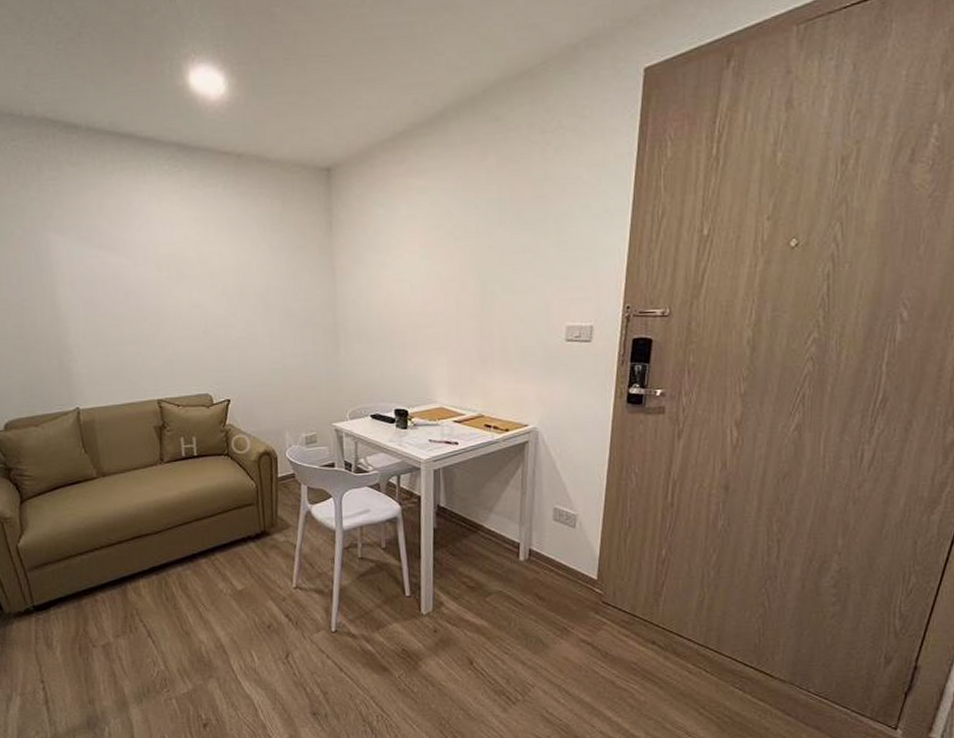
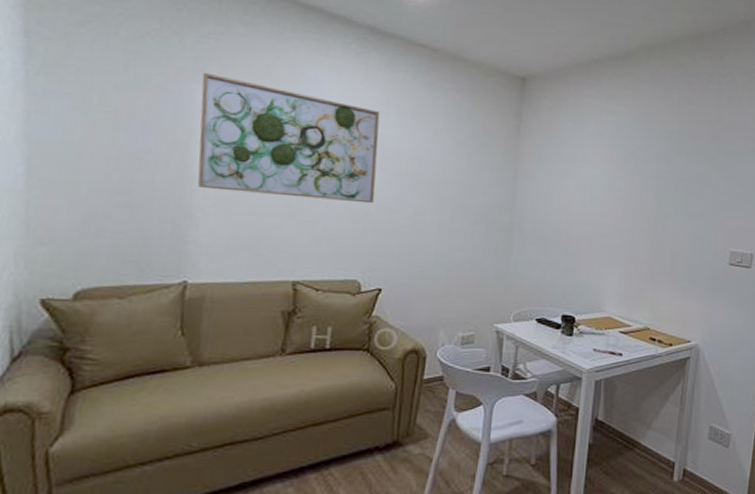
wall art: none [50,218,210,326] -> present [198,72,380,204]

